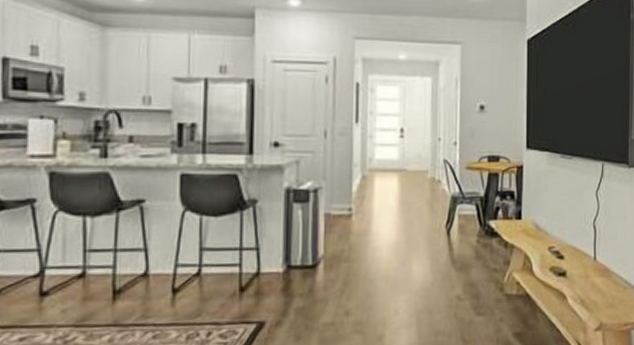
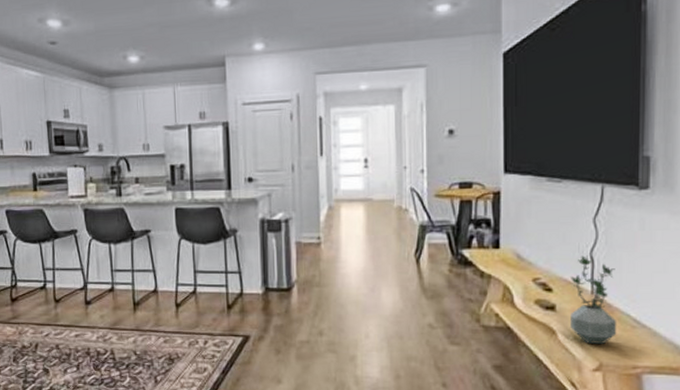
potted plant: none [578,225,613,306] -> present [570,255,617,345]

